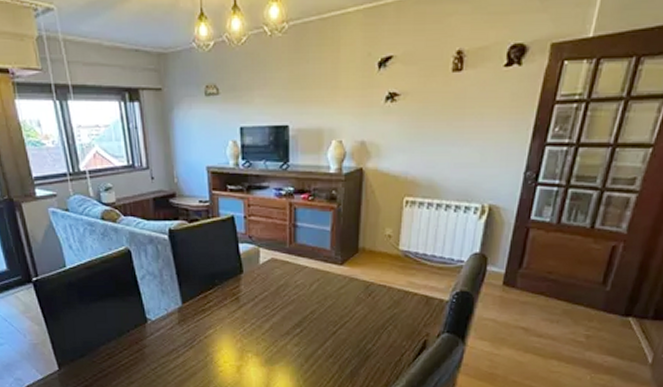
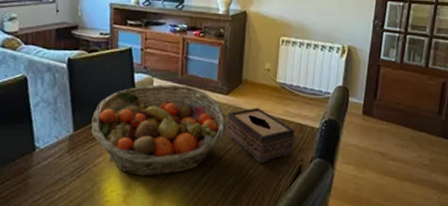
fruit basket: none [199,255,343,349] -> present [91,84,228,177]
tissue box: none [341,279,420,338] -> present [226,108,295,164]

